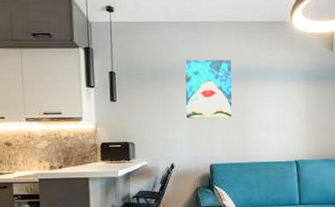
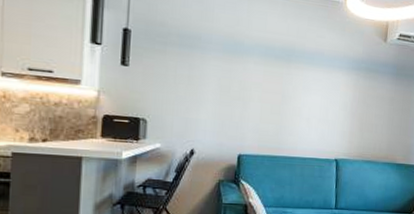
wall art: present [185,59,232,119] -> none [214,27,275,103]

